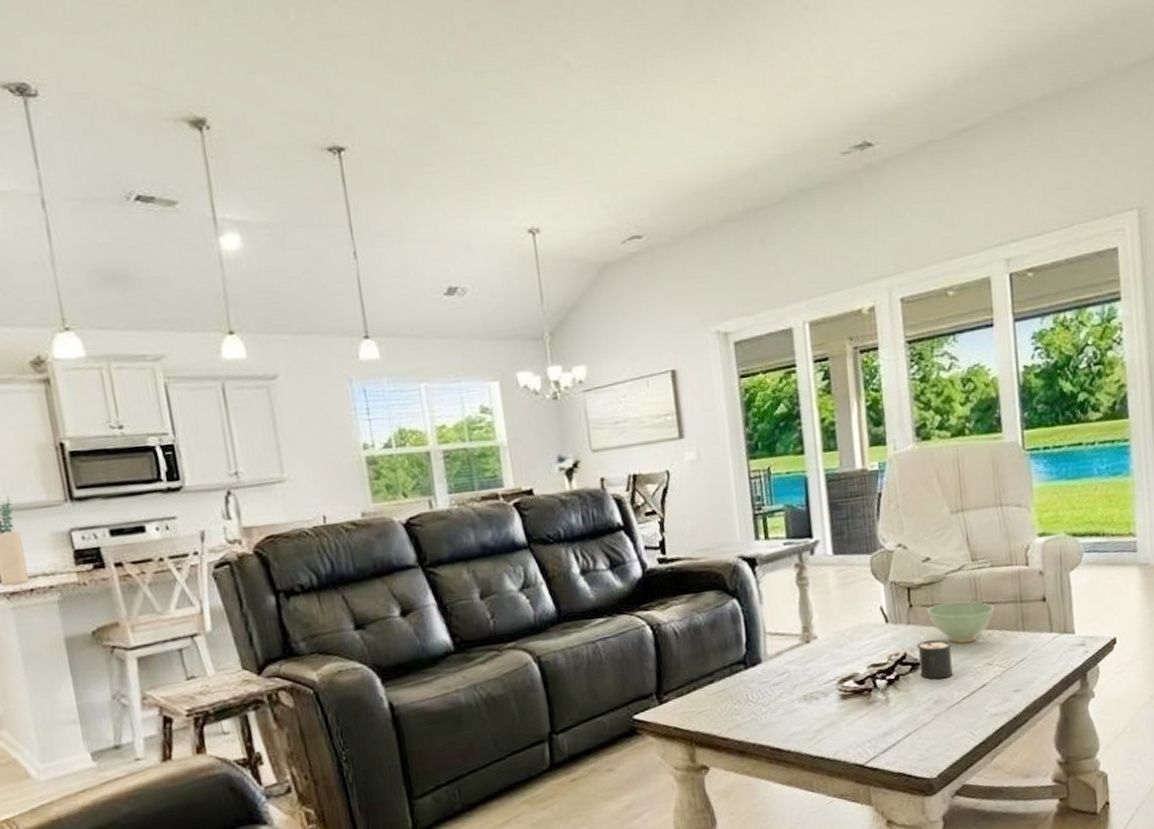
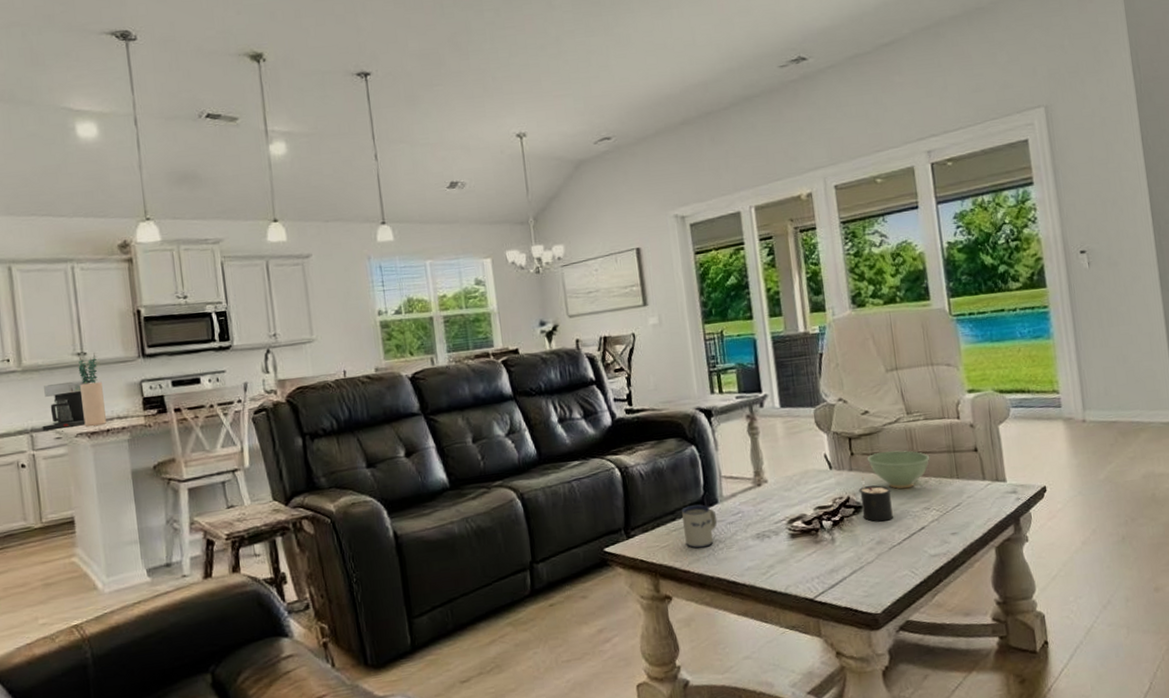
mug: none [720,665,761,714] -> present [681,504,718,549]

